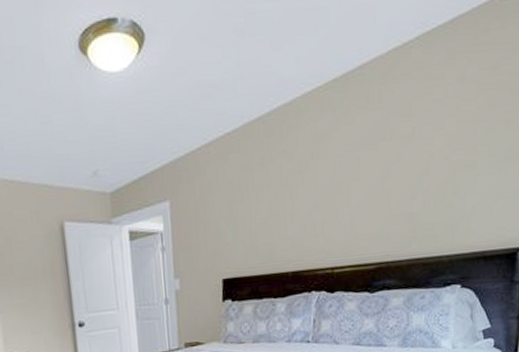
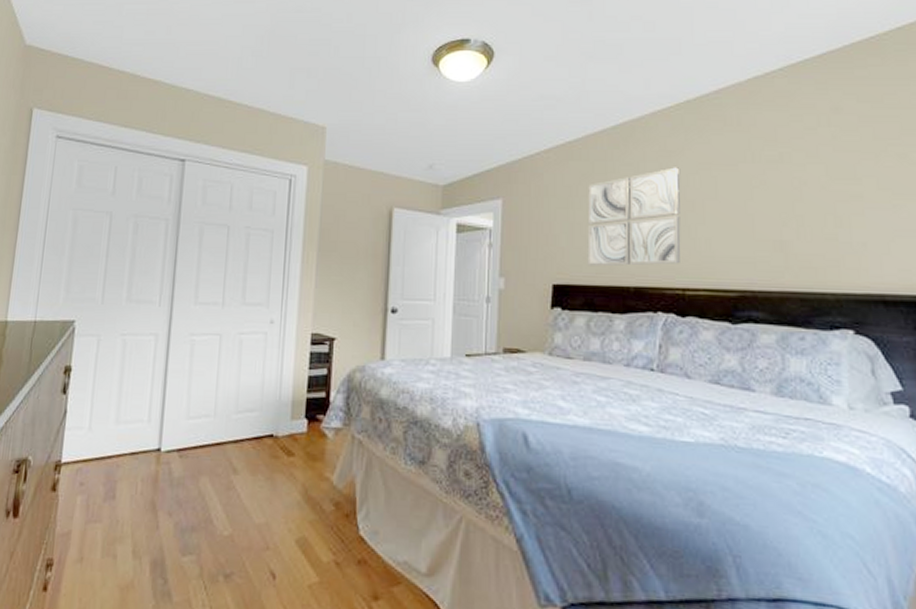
wall art: none [248,151,330,258] -> present [587,167,681,267]

